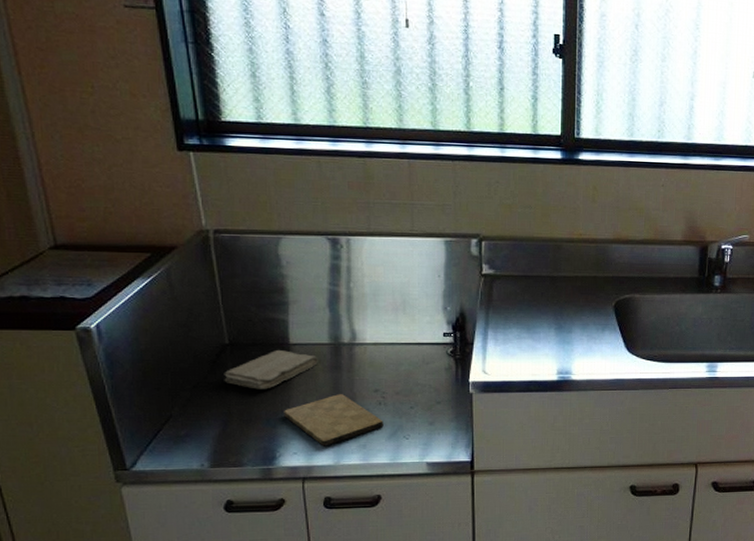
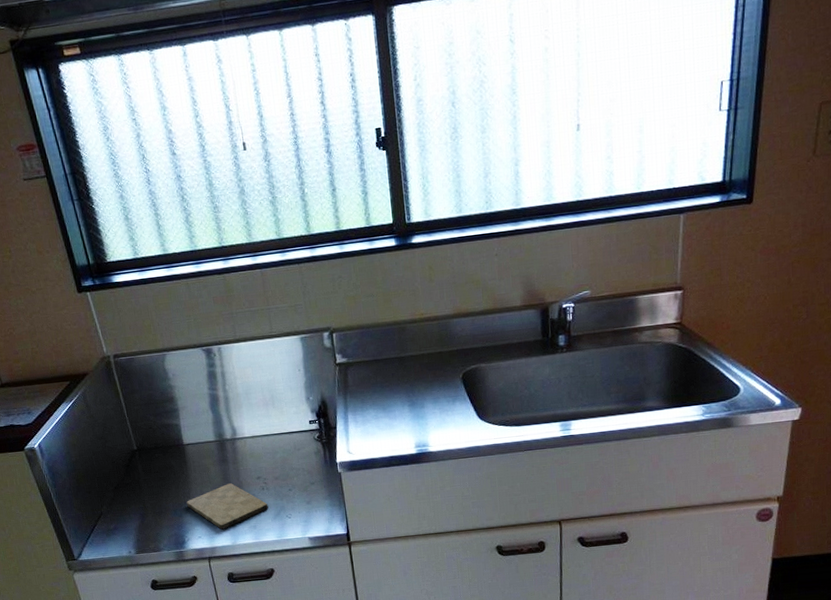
washcloth: present [224,349,318,390] -> none [136,450,208,486]

